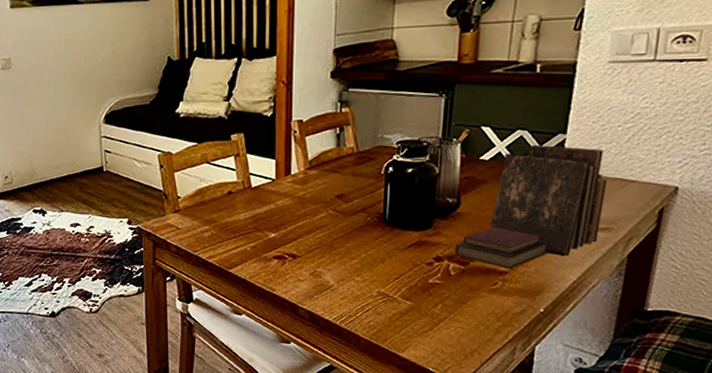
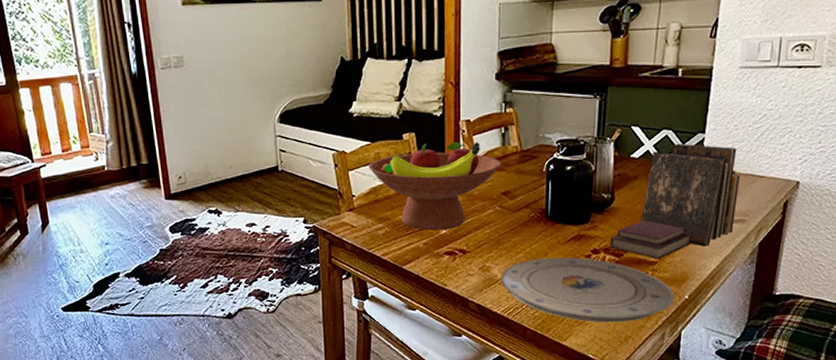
fruit bowl: none [195,142,336,234] -> present [368,141,502,230]
plate: none [333,265,528,336] -> present [501,257,675,323]

